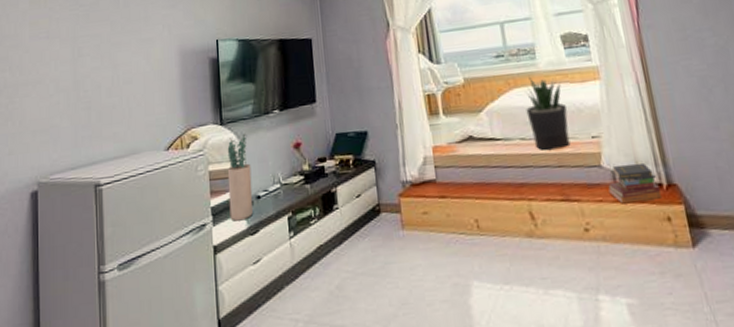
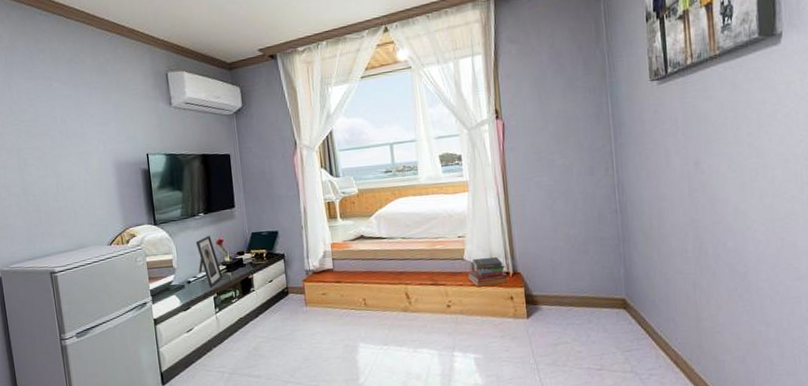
vase: present [227,133,254,222] -> none [161,232,185,301]
picture frame: none [268,138,300,204] -> present [195,236,223,287]
planter: present [525,76,570,151] -> none [407,188,441,247]

